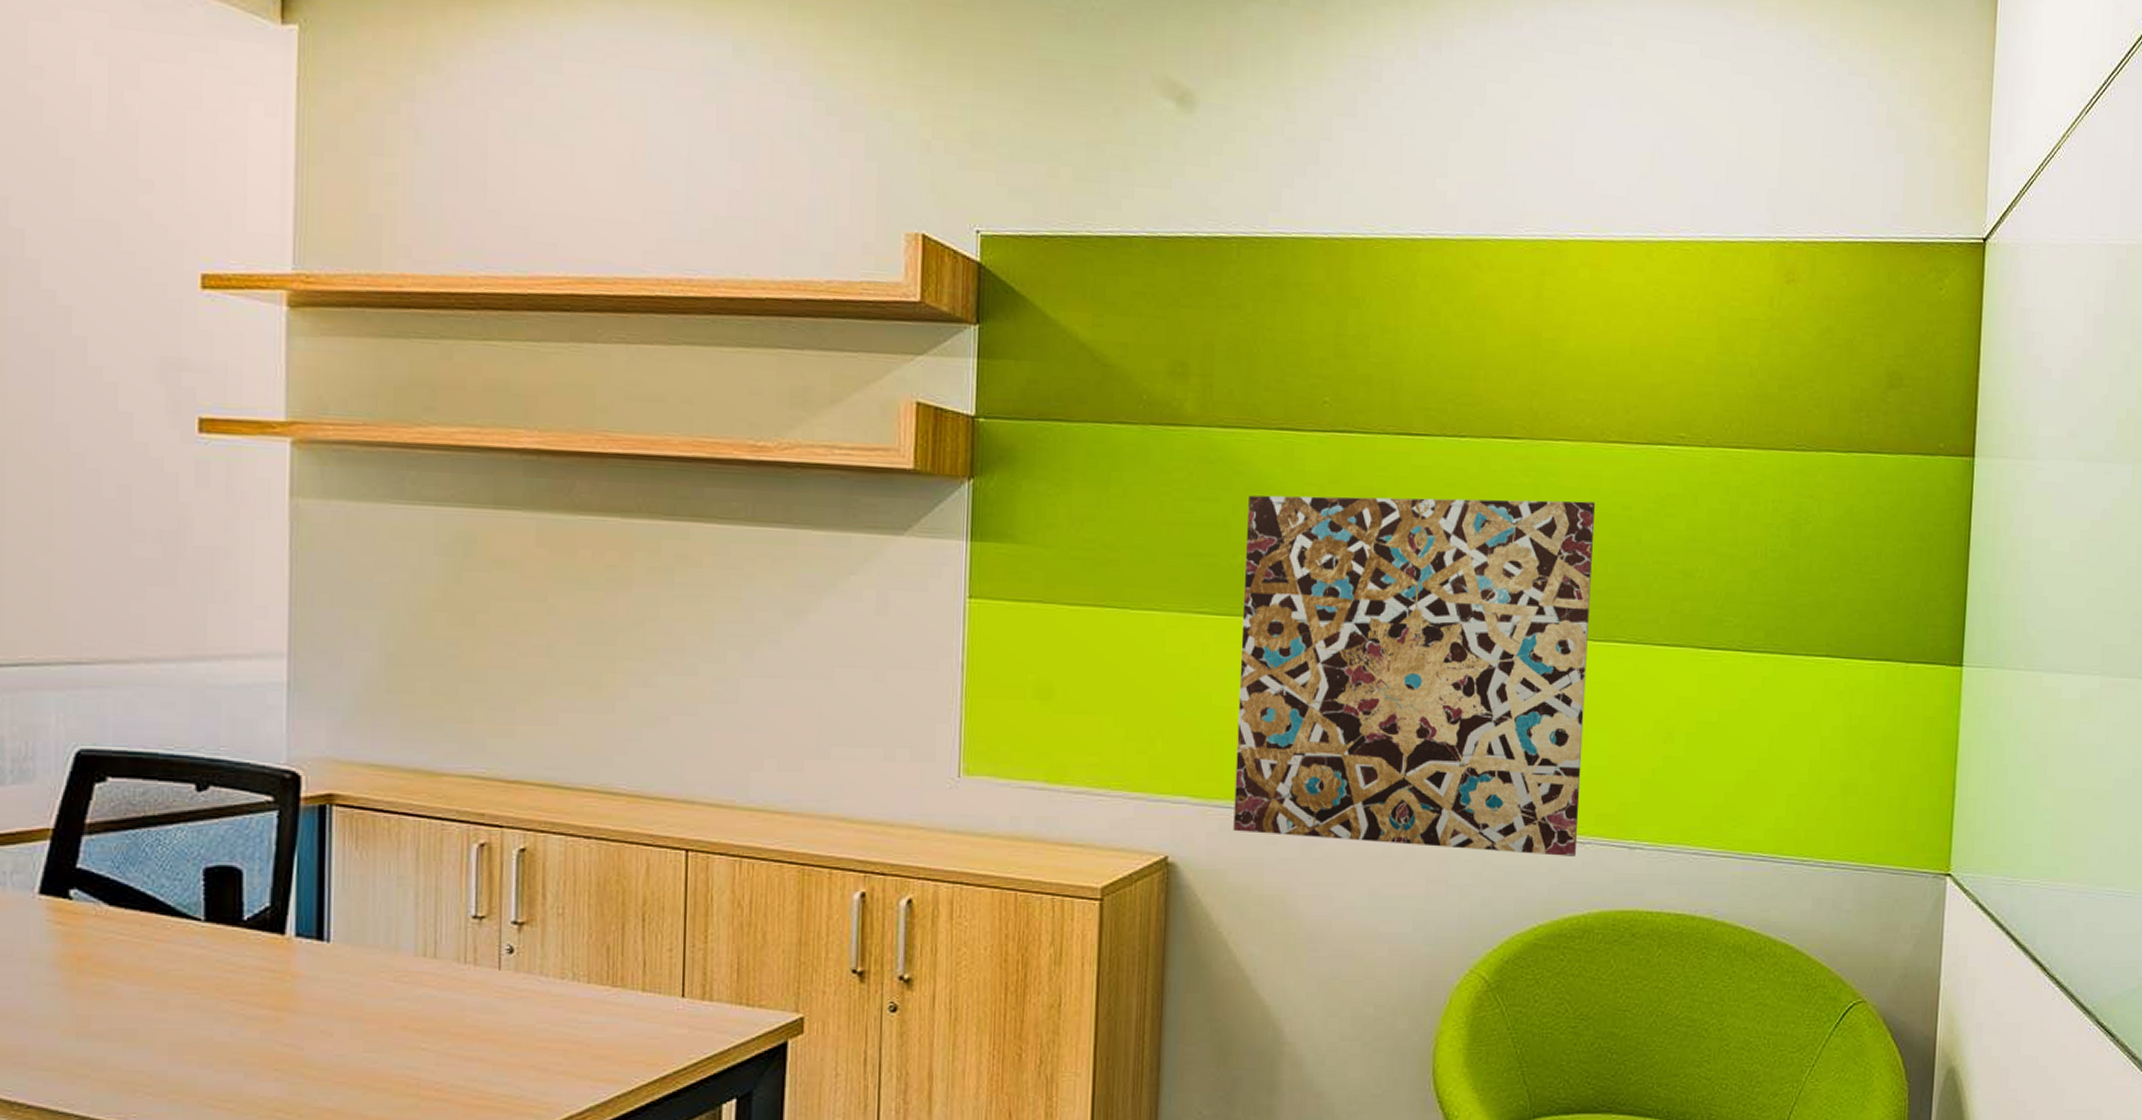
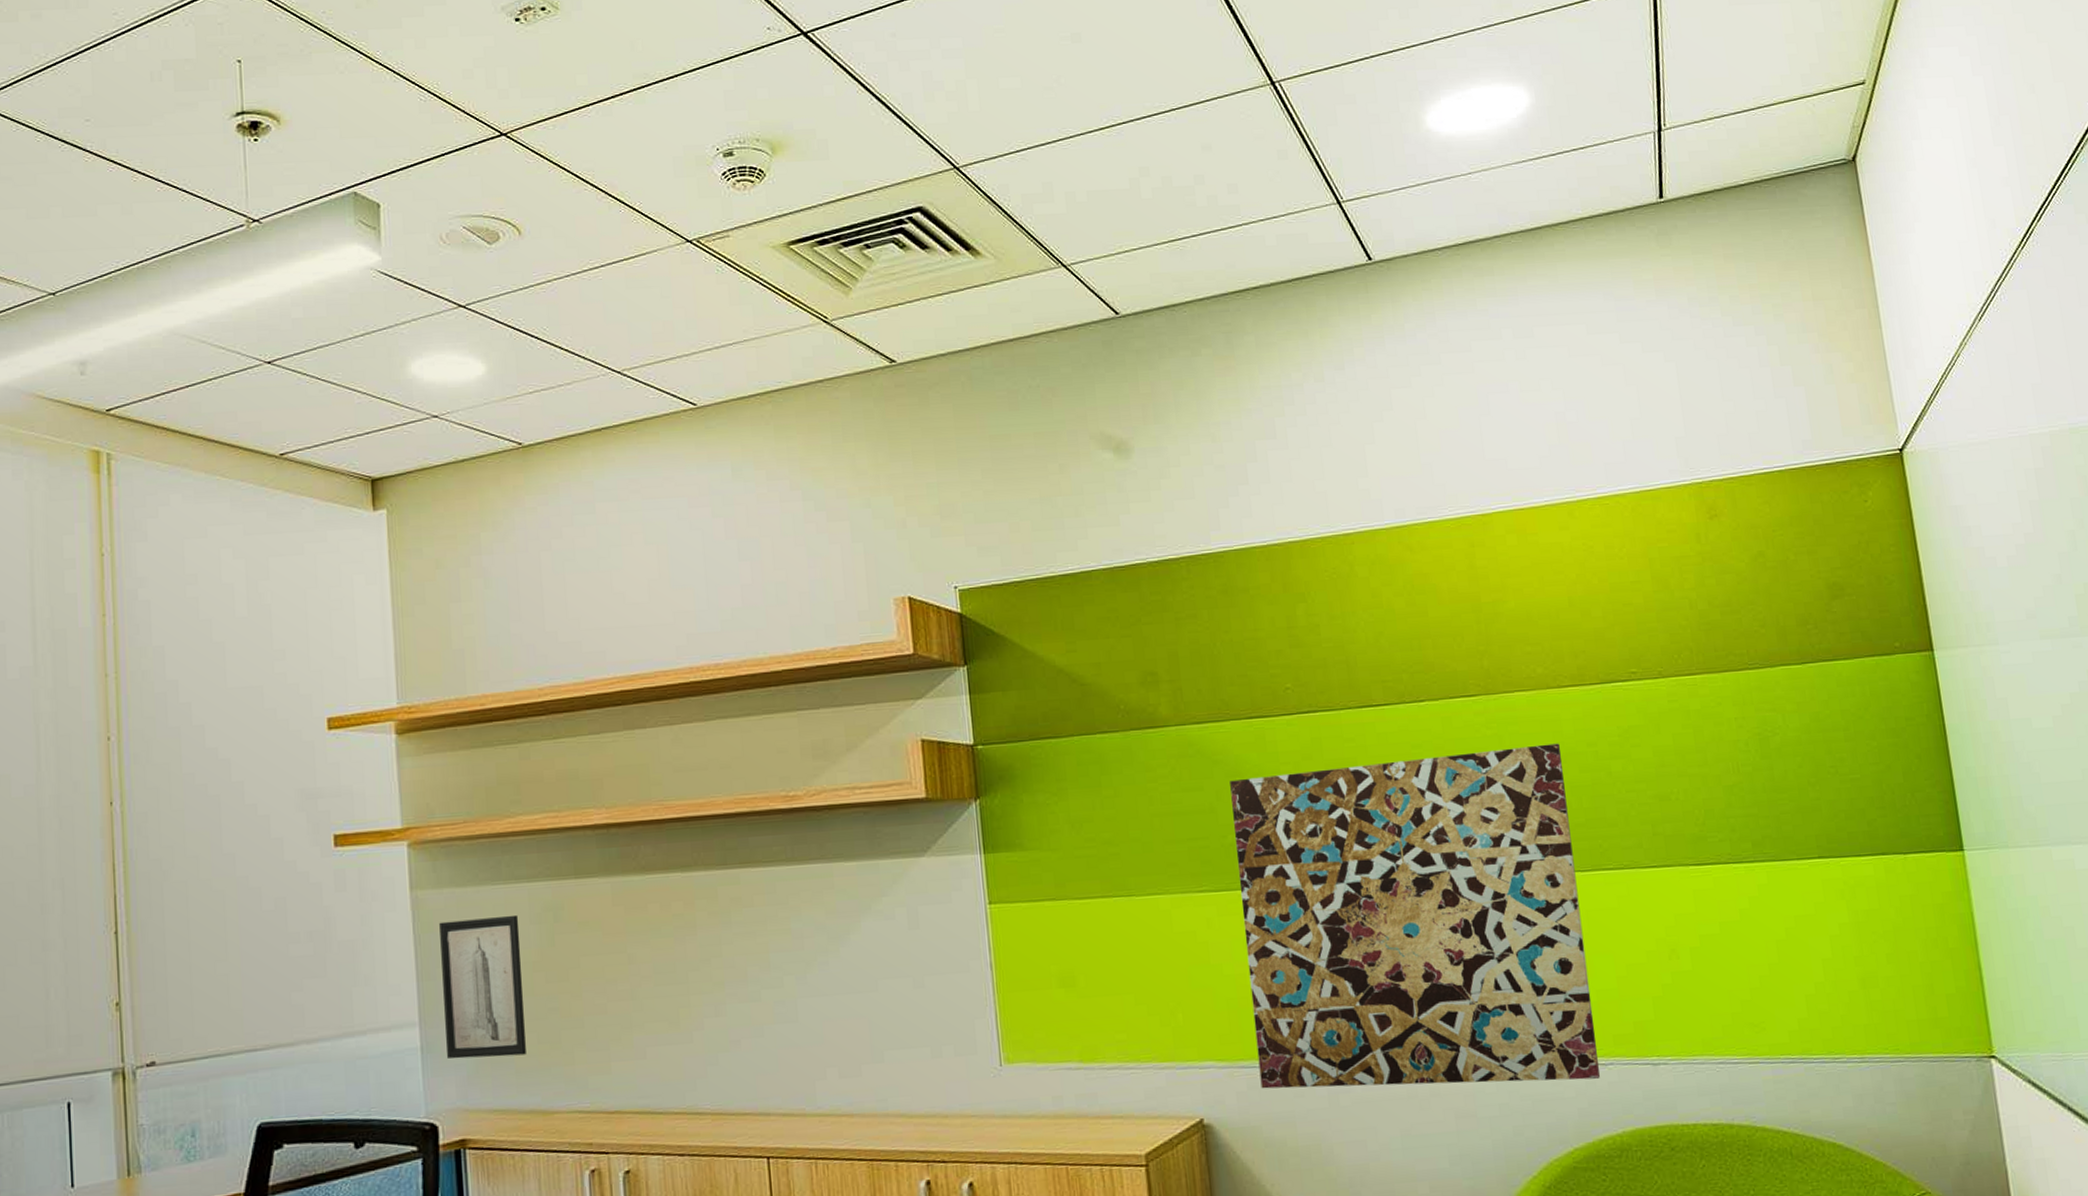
wall art: none [319,539,421,705] -> present [439,914,526,1059]

